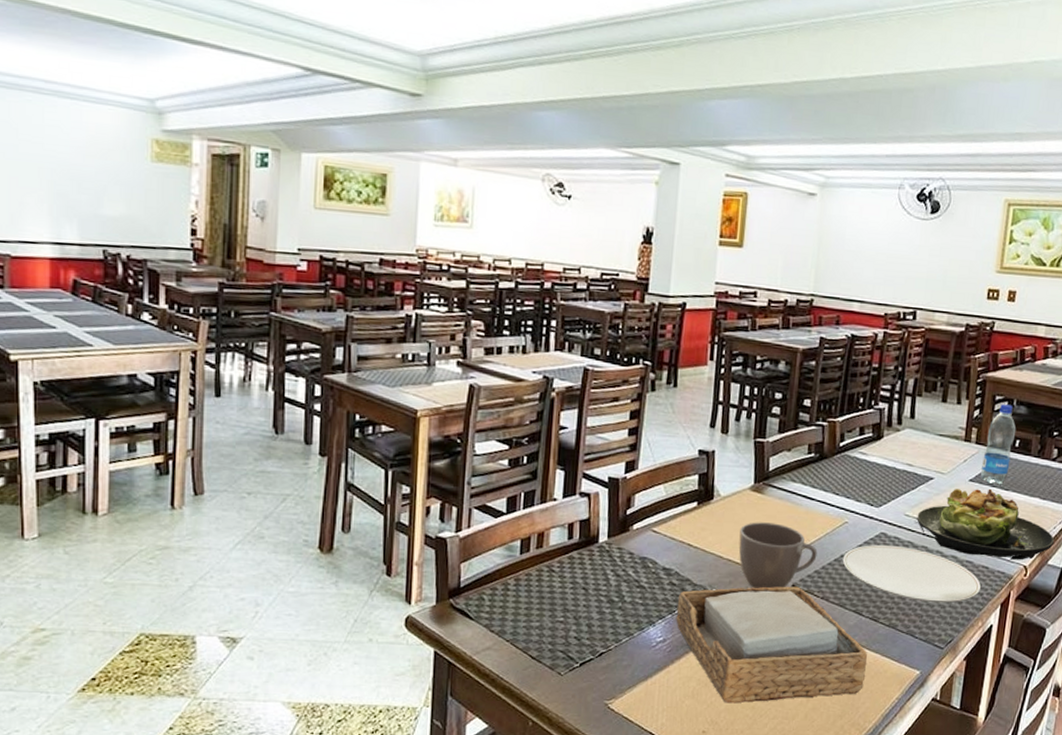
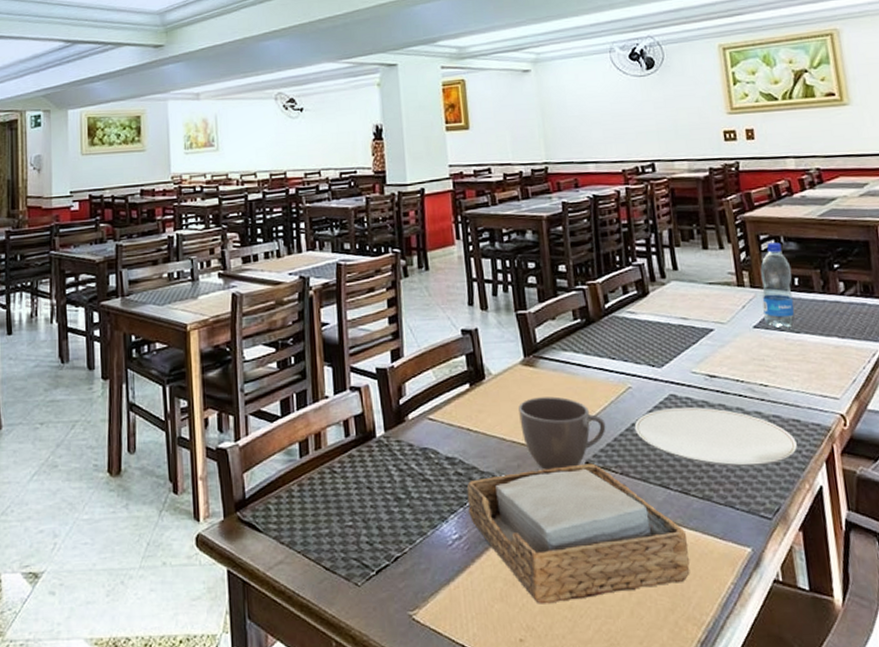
salad: present [917,488,1055,560] -> none [705,333,869,409]

